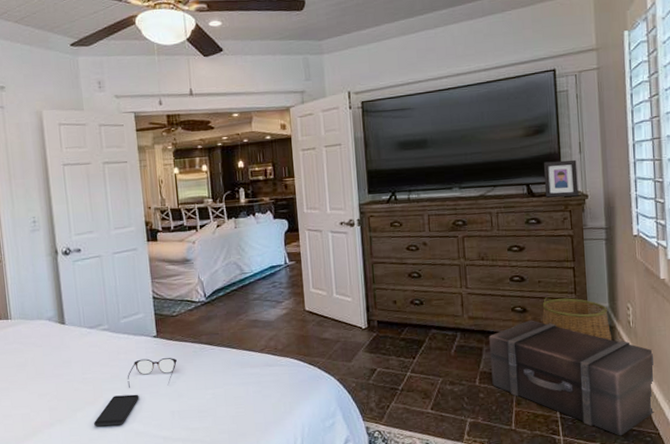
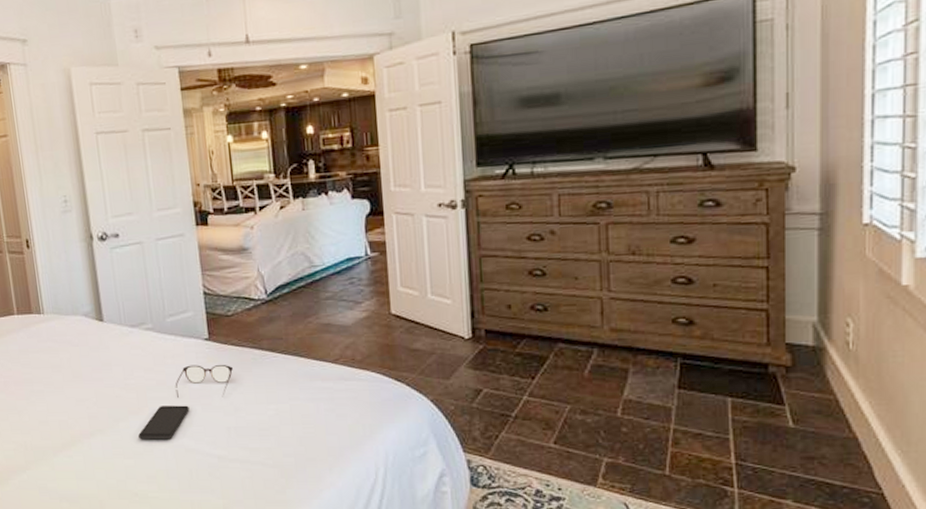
suitcase: present [489,320,655,436] -> none [638,335,881,494]
basket: present [542,297,612,341] -> none [716,306,820,367]
picture frame: present [543,159,579,198] -> none [729,117,781,172]

